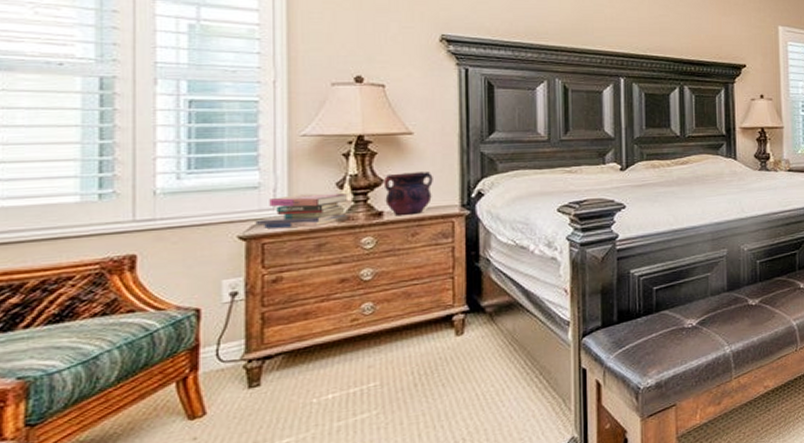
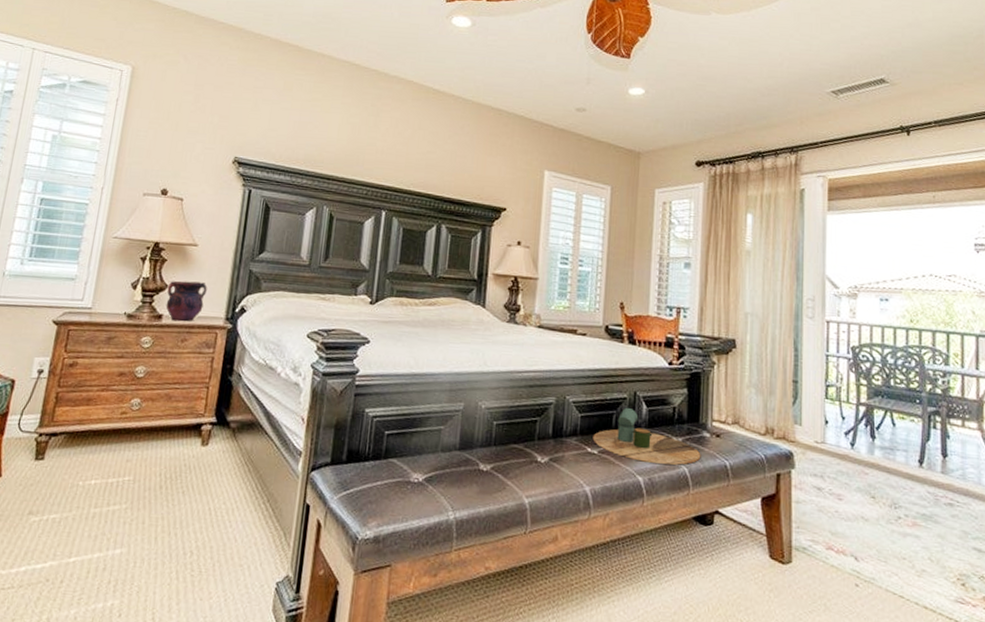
books: present [255,193,349,229] -> none [67,289,139,321]

